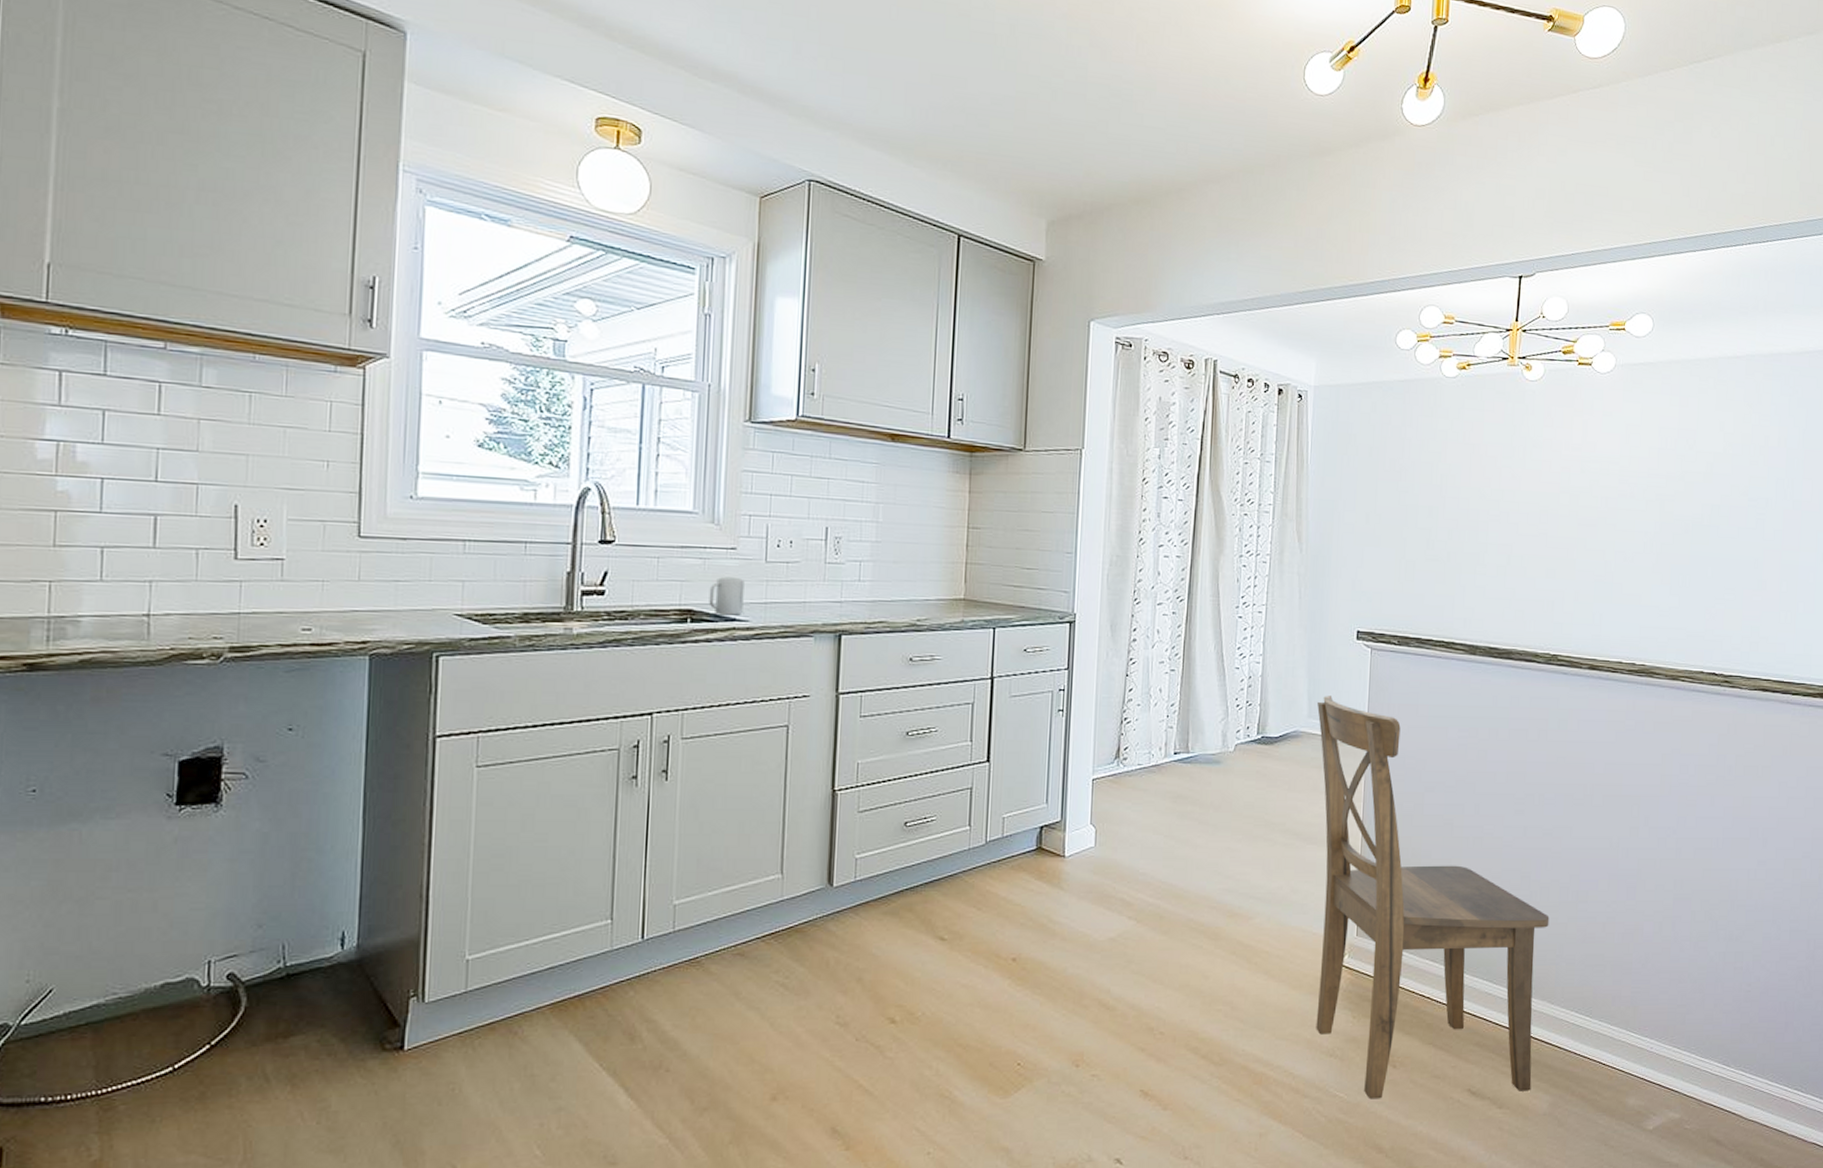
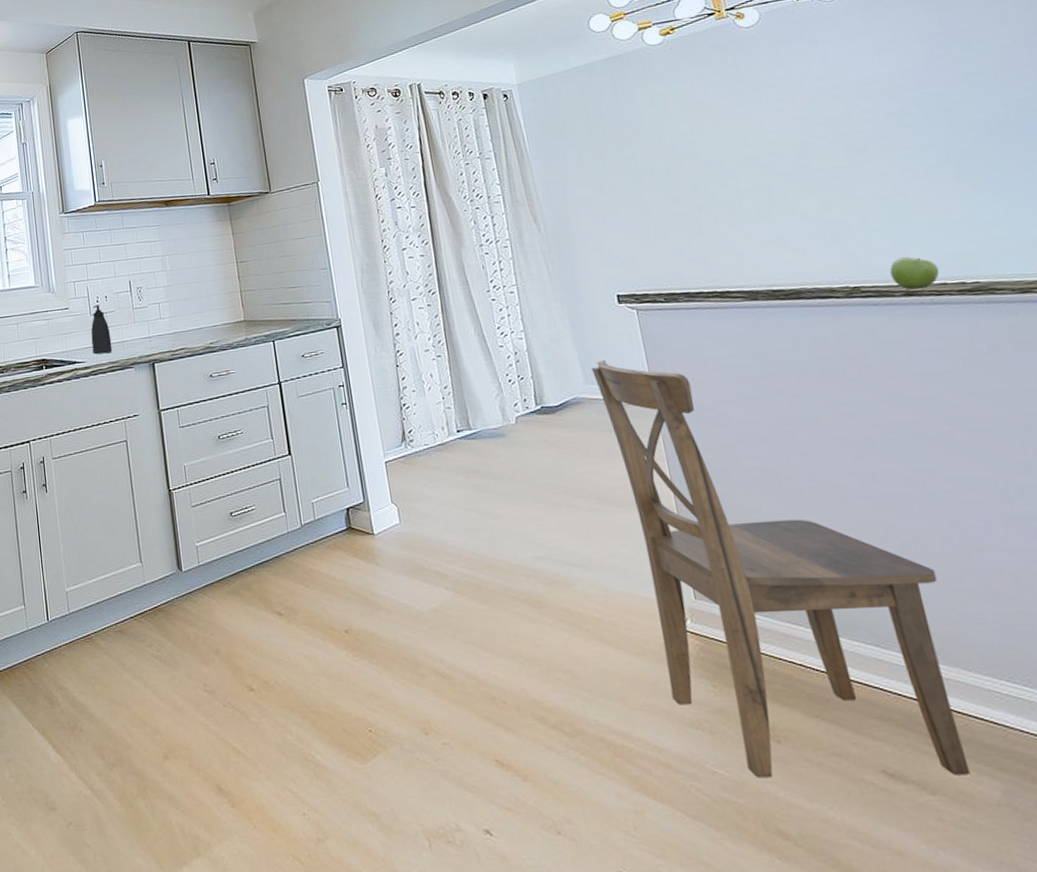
mug: present [709,577,745,616] -> none [54,330,80,360]
soap dispenser: none [761,550,790,614] -> present [91,305,113,355]
fruit: none [1583,632,1620,664] -> present [889,256,940,290]

